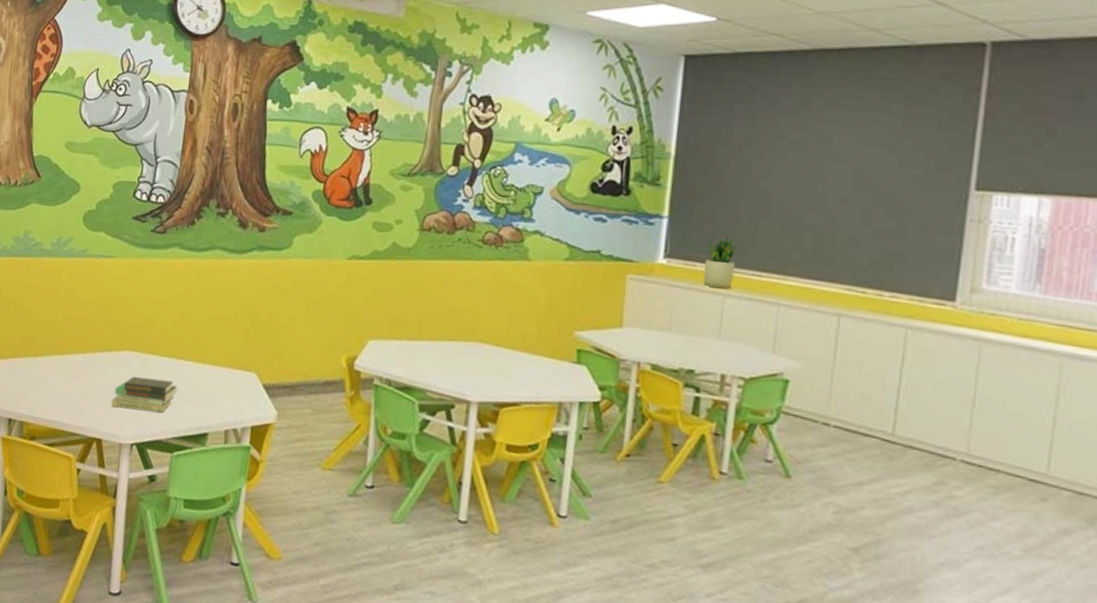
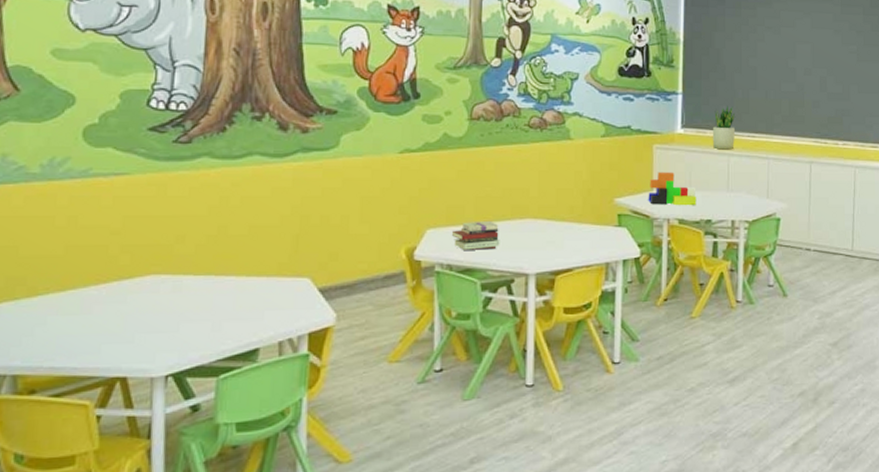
books: present [111,376,178,413] -> none [136,300,219,339]
books: none [392,337,443,370] -> present [451,222,500,250]
toy blocks: none [615,306,677,350] -> present [648,171,697,205]

